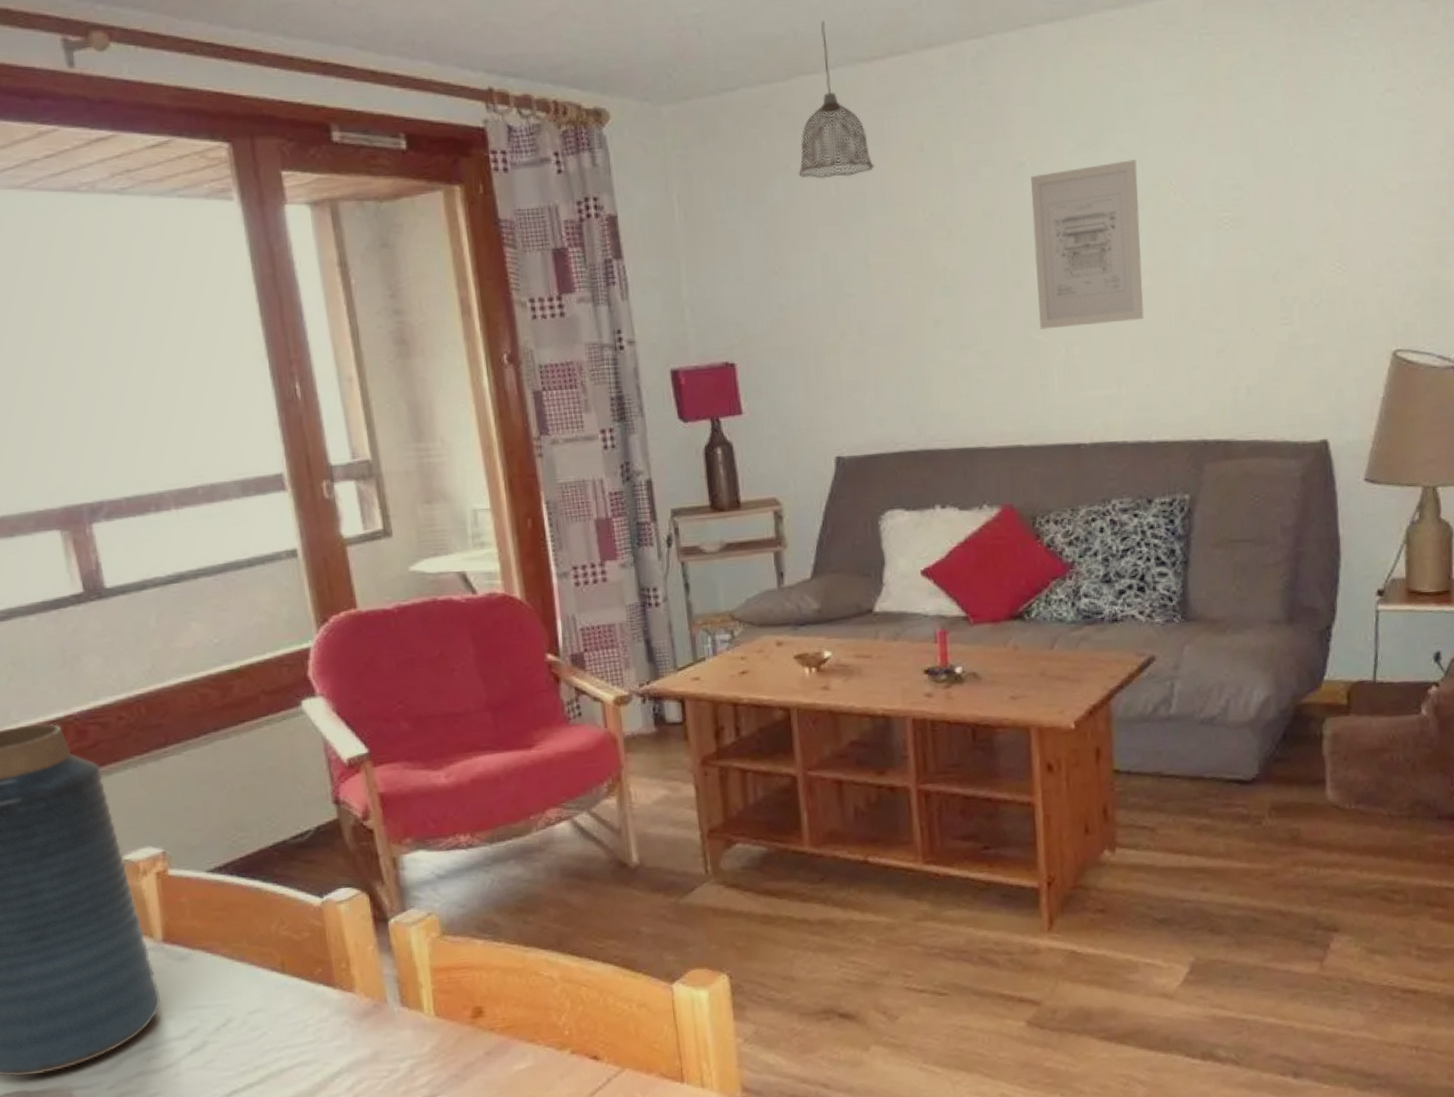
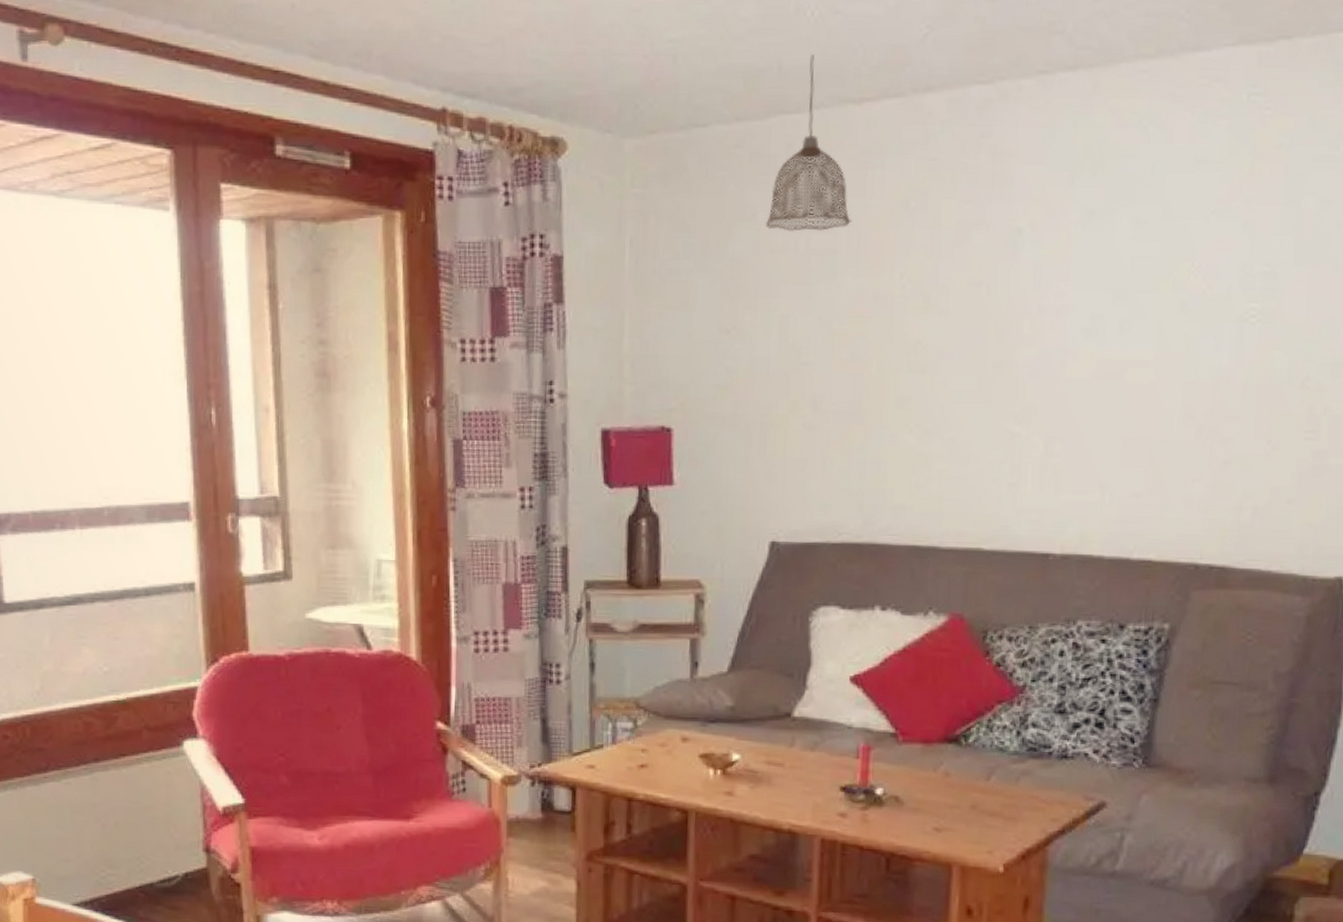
wall art: present [1031,159,1144,330] -> none [1018,233,1155,421]

